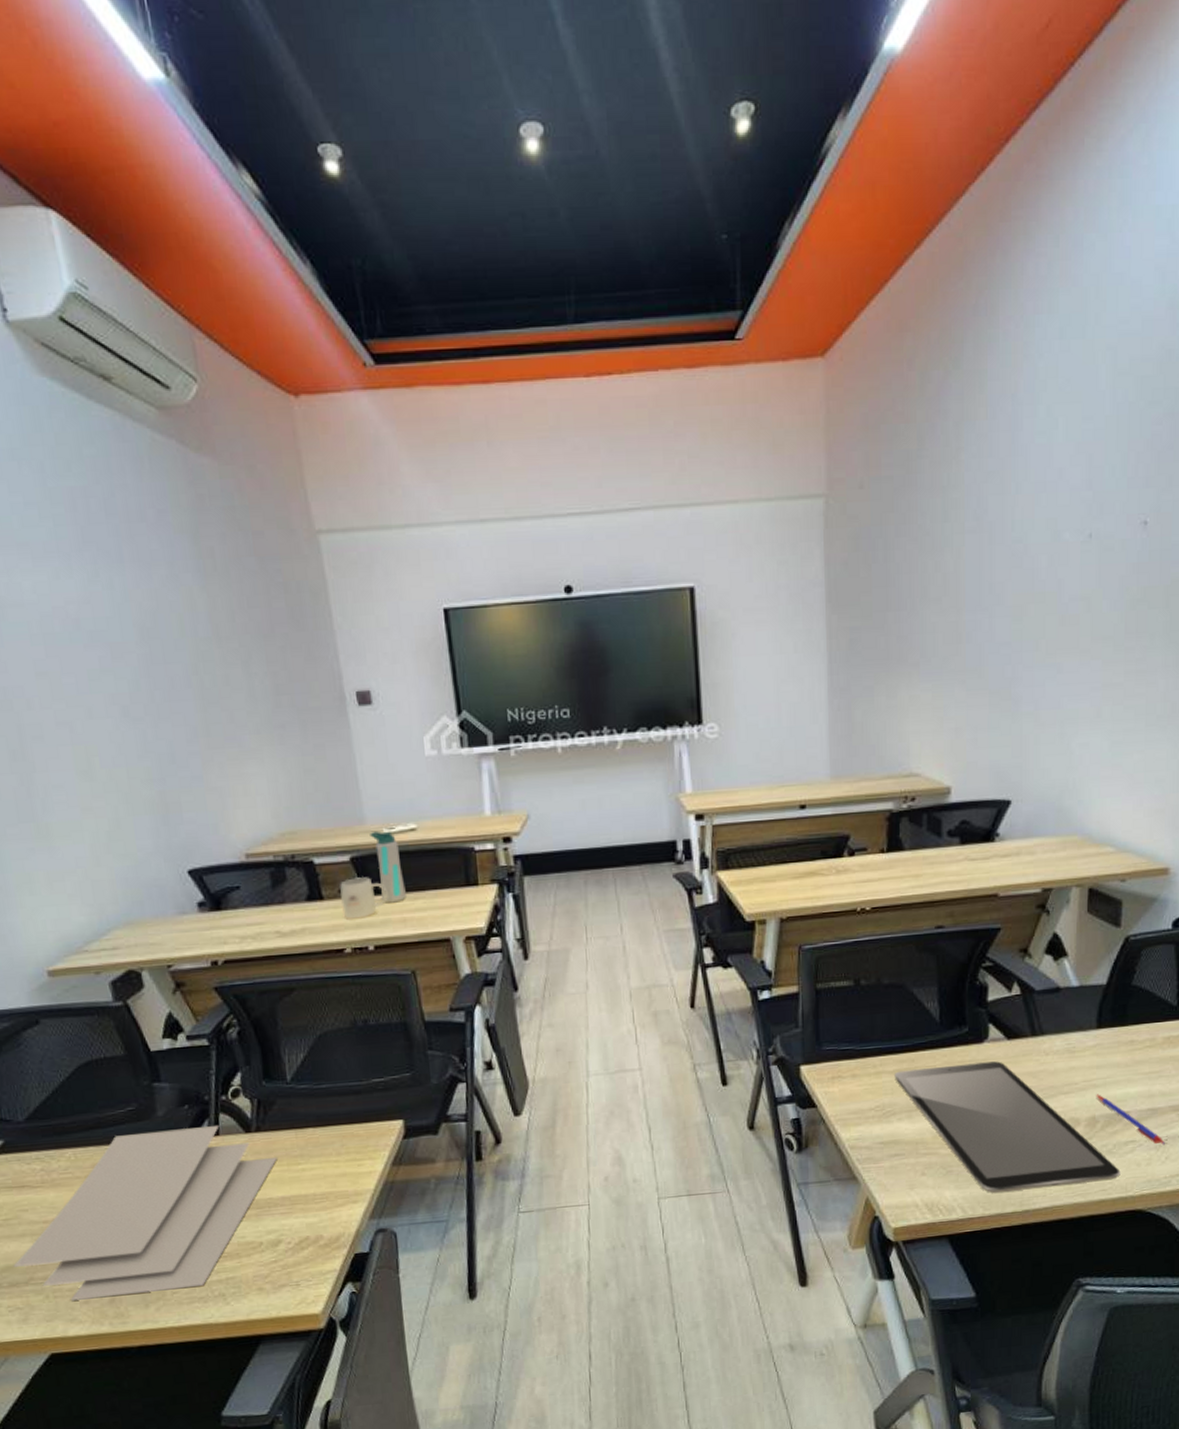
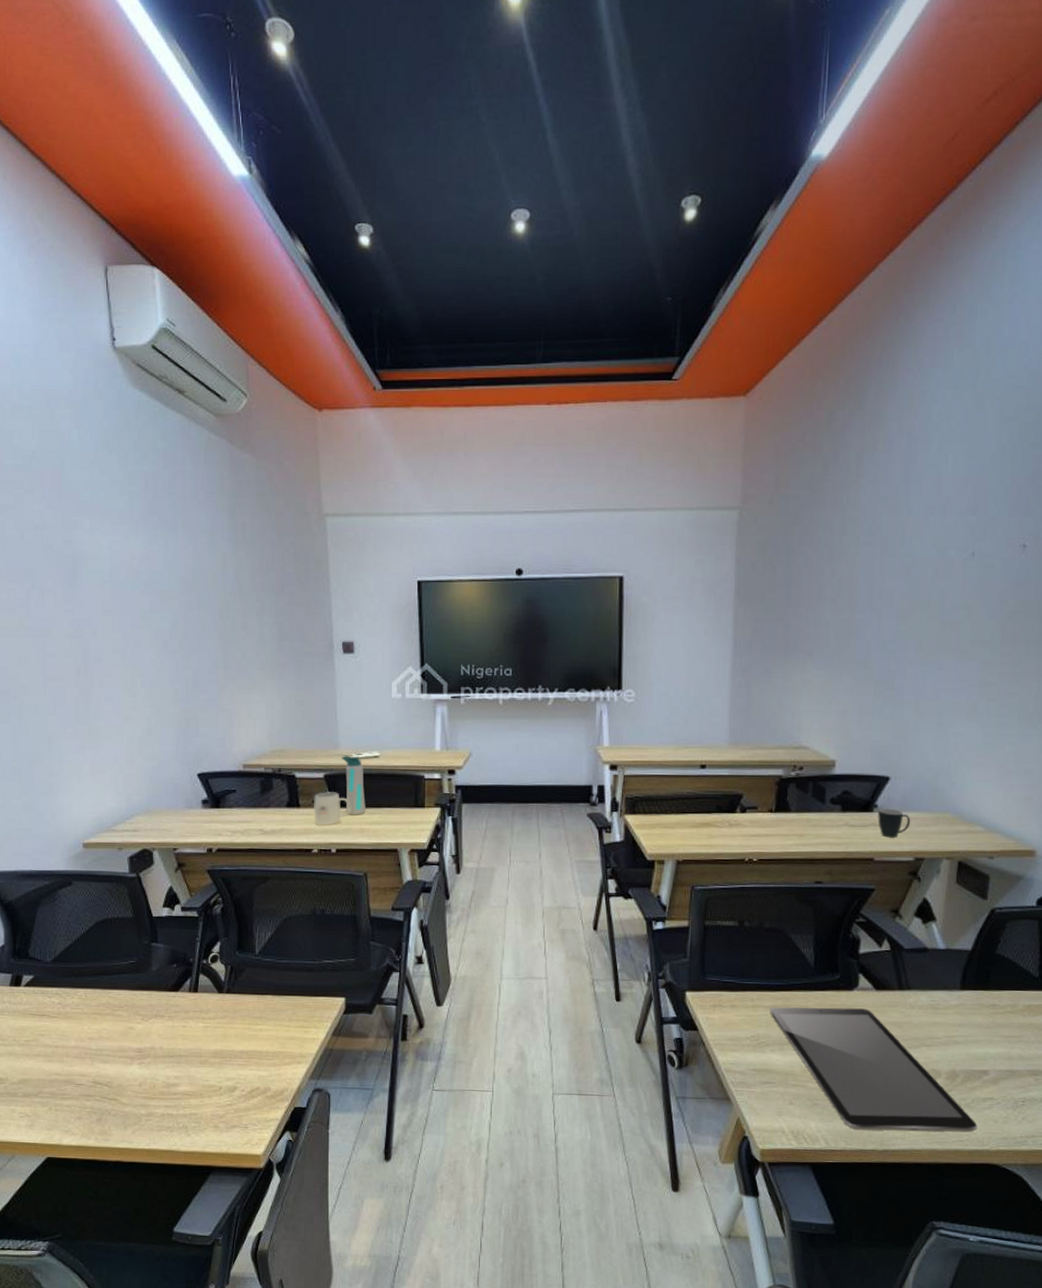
papers: present [13,1126,277,1301] -> none [28,982,241,1118]
mug: none [1000,836,1036,869] -> present [878,808,911,838]
pen: present [1094,1094,1166,1145] -> none [956,1050,1023,1106]

